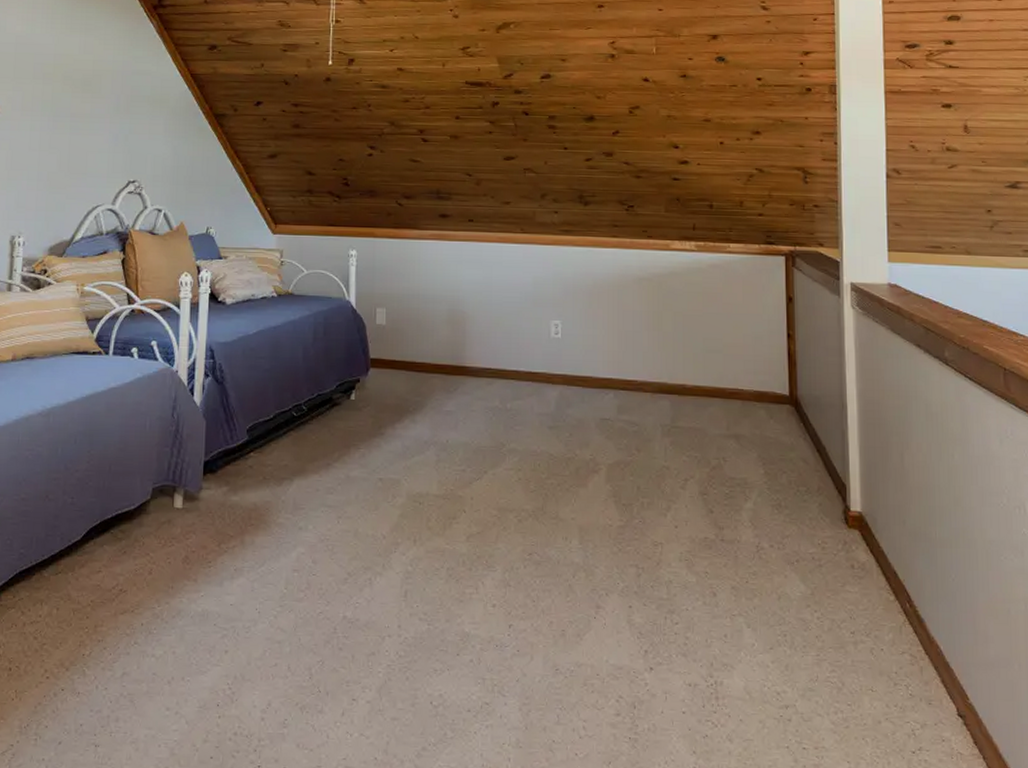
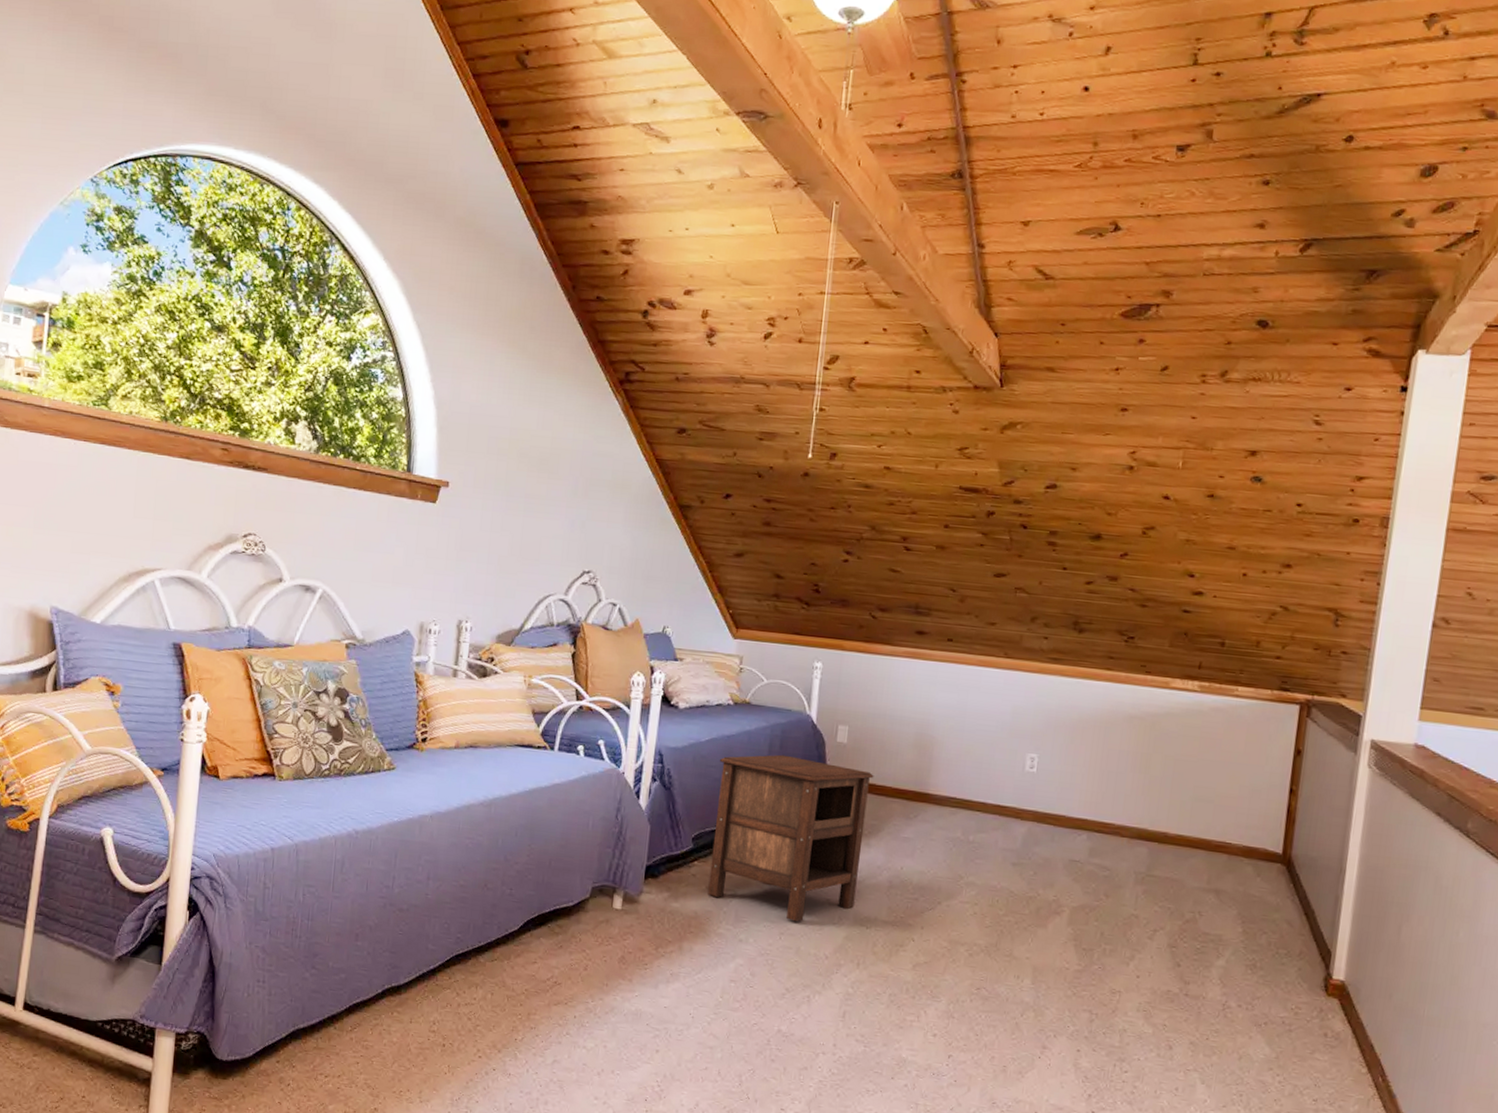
nightstand: none [265,341,413,505] -> present [708,754,874,922]

